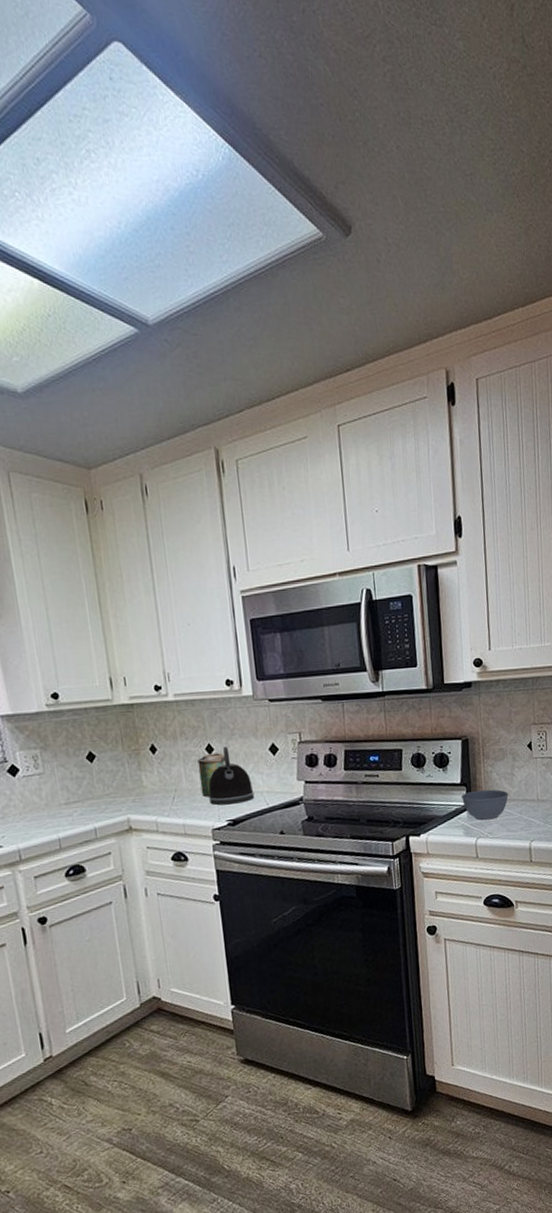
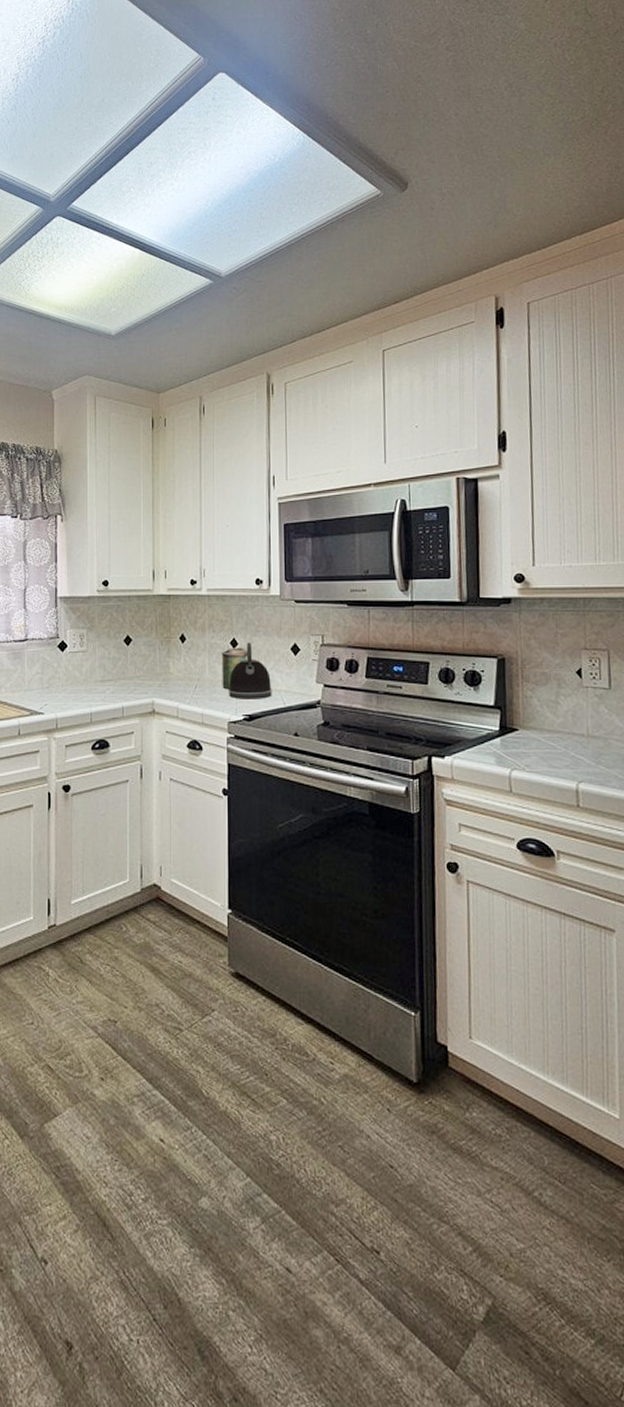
soup bowl: present [461,789,508,820] -> none [494,717,551,751]

